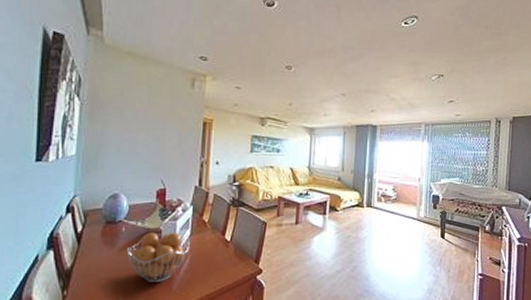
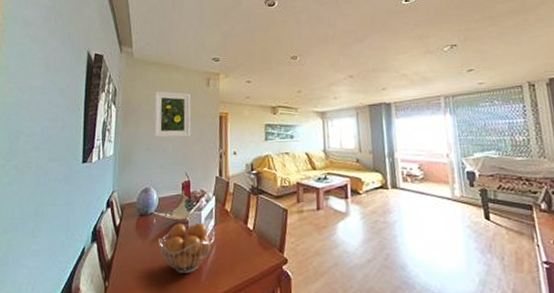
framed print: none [127,86,172,142] -> present [154,91,191,138]

